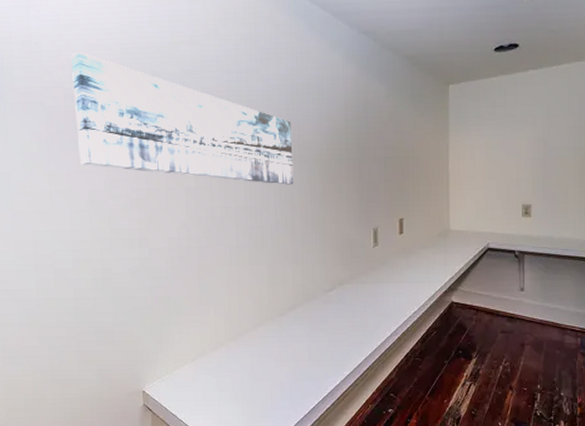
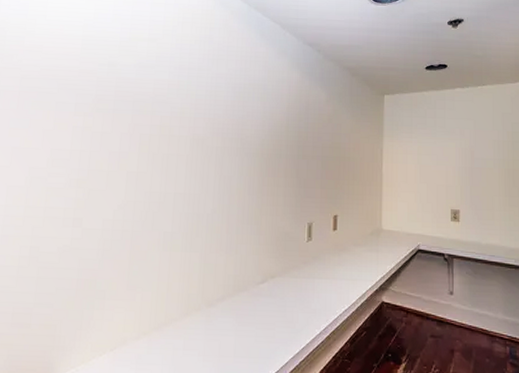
wall art: present [71,52,294,185] -> none [26,39,236,176]

